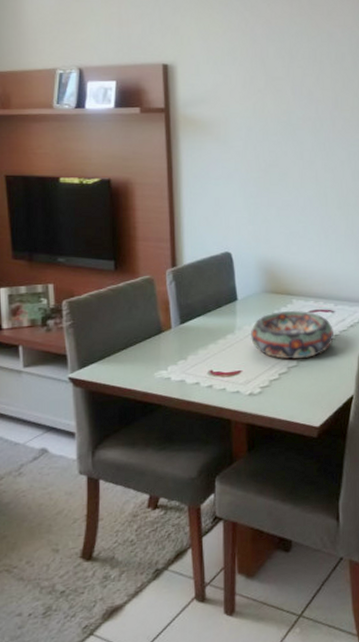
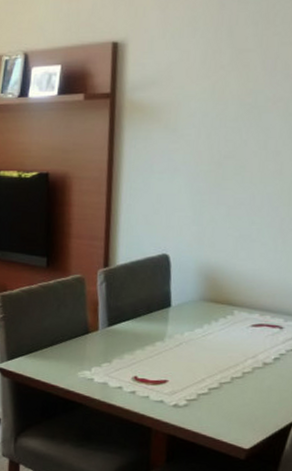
decorative bowl: present [250,310,334,359] -> none [180,321,279,376]

